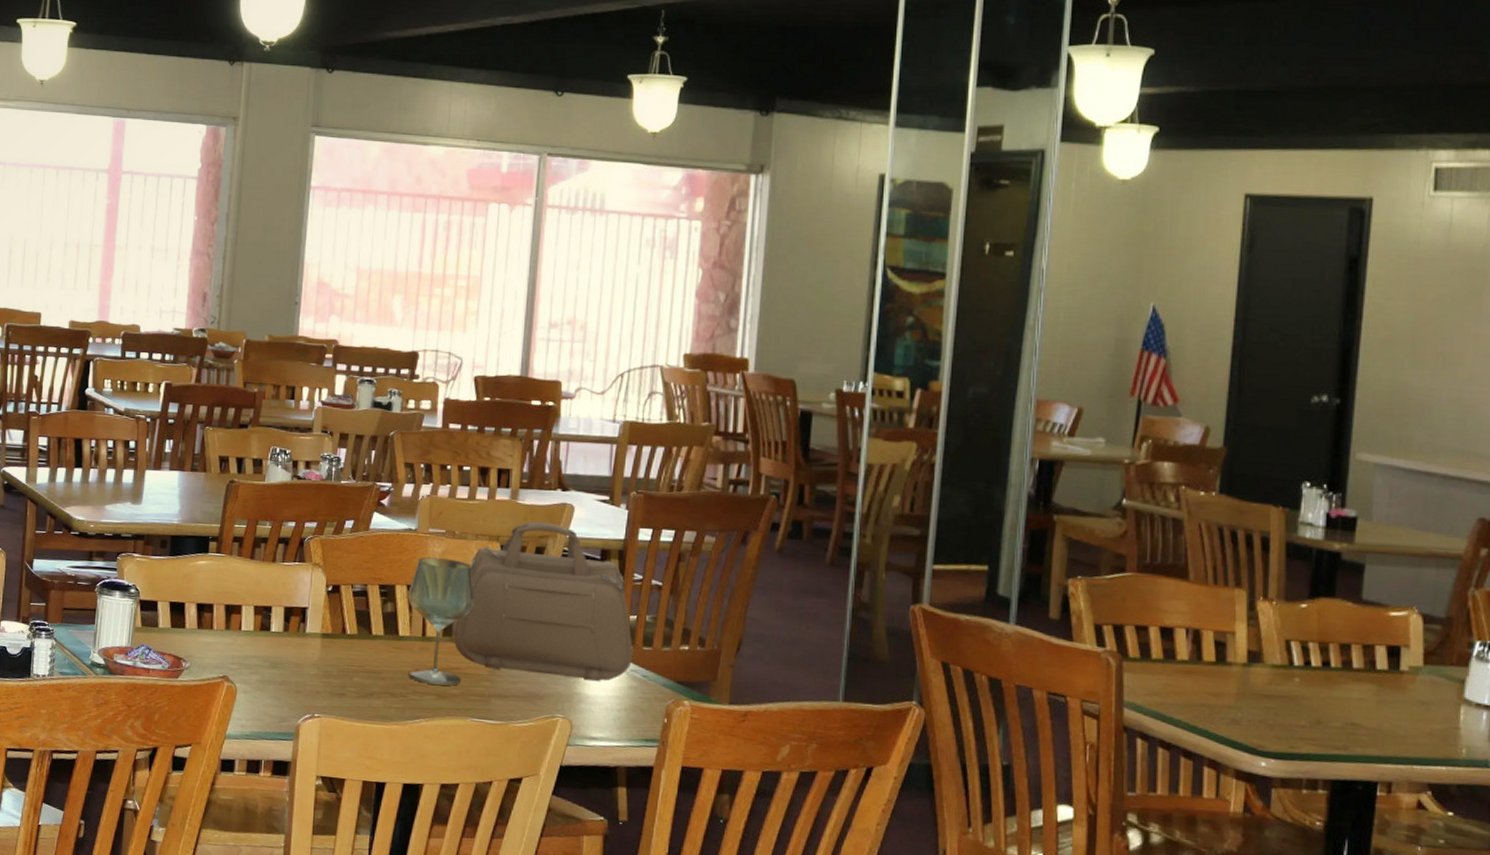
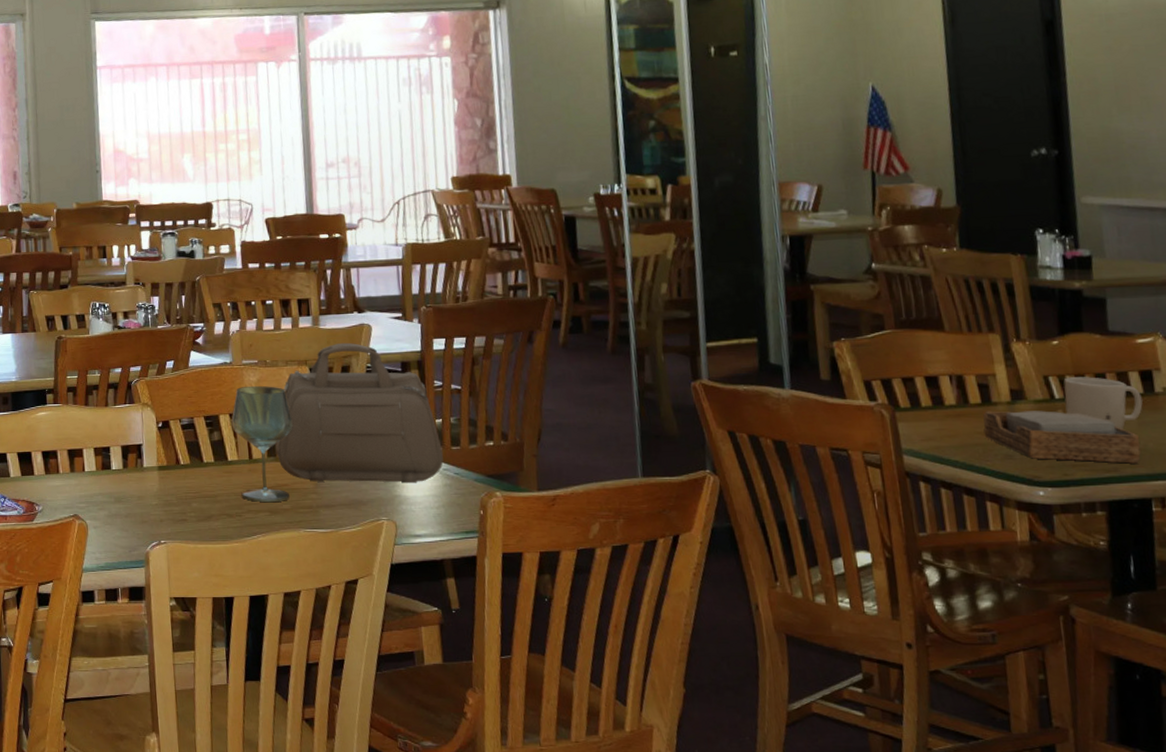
napkin holder: none [1213,670,1376,744] -> present [983,410,1141,464]
mug: none [1303,644,1385,706] -> present [1063,377,1143,430]

